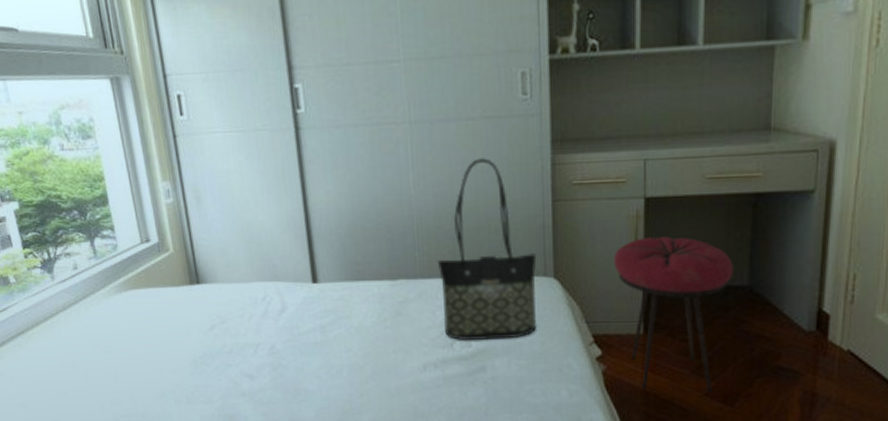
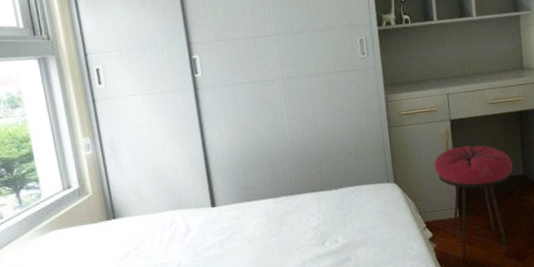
tote bag: present [438,158,537,341] -> none [309,100,385,240]

